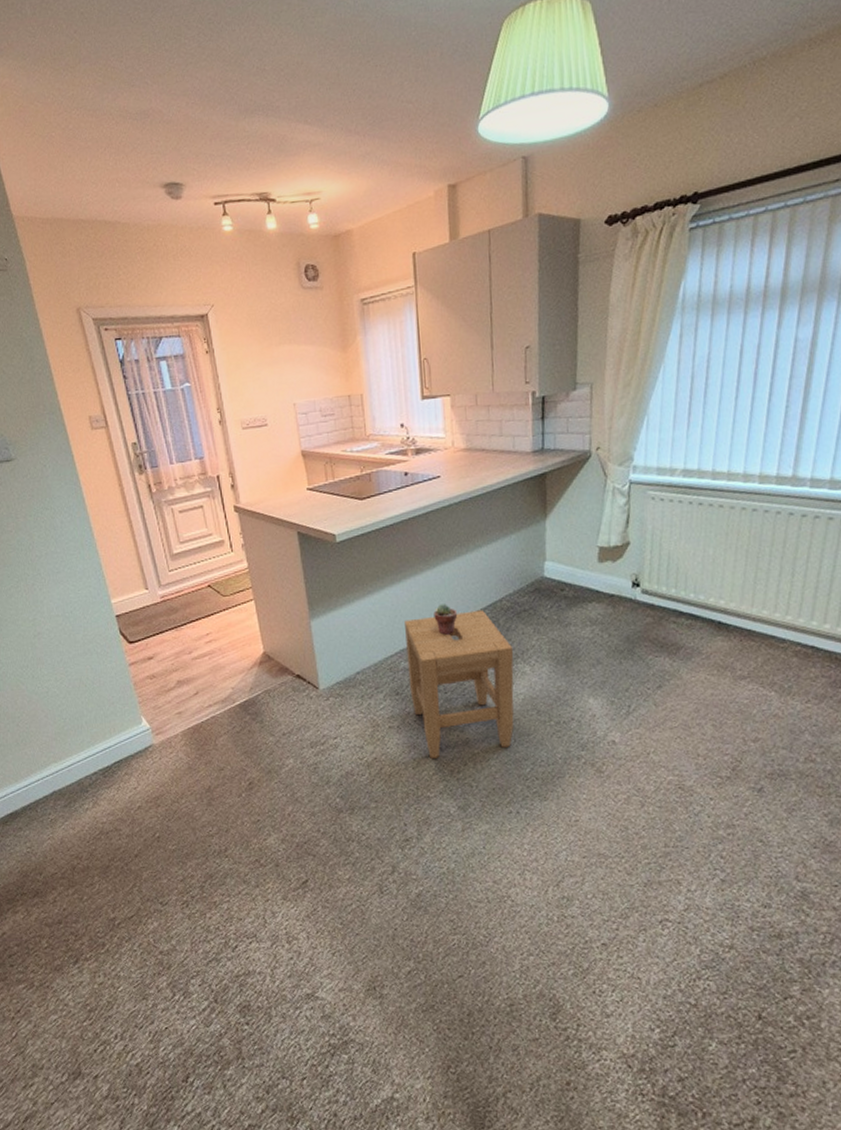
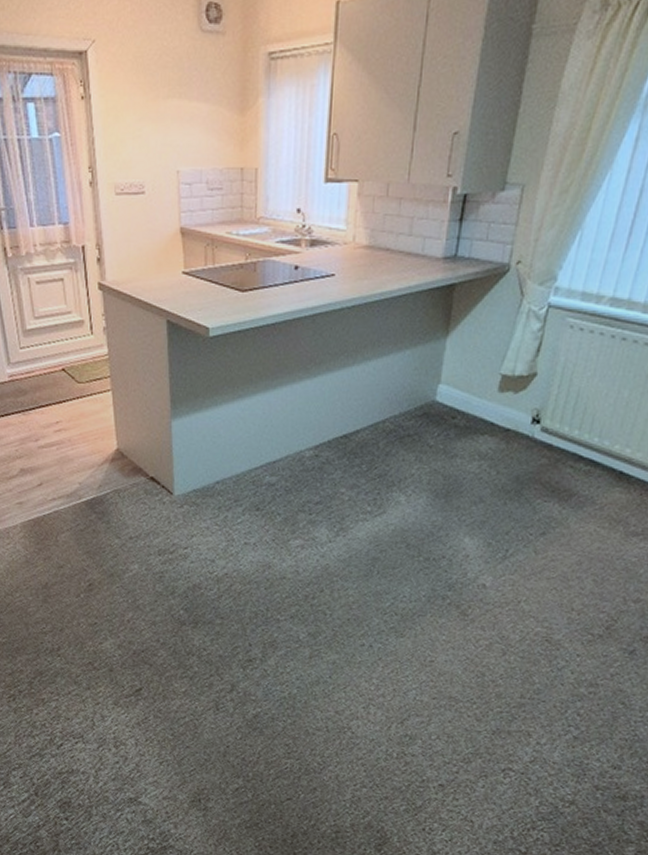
stool: present [405,610,514,759] -> none [271,429,390,581]
potted succulent: present [434,604,458,636] -> none [308,418,335,454]

